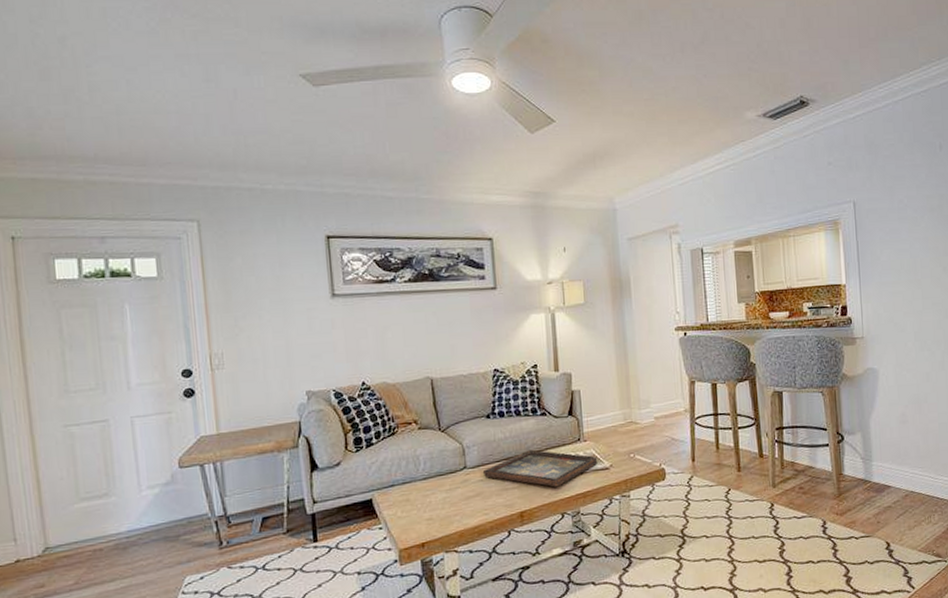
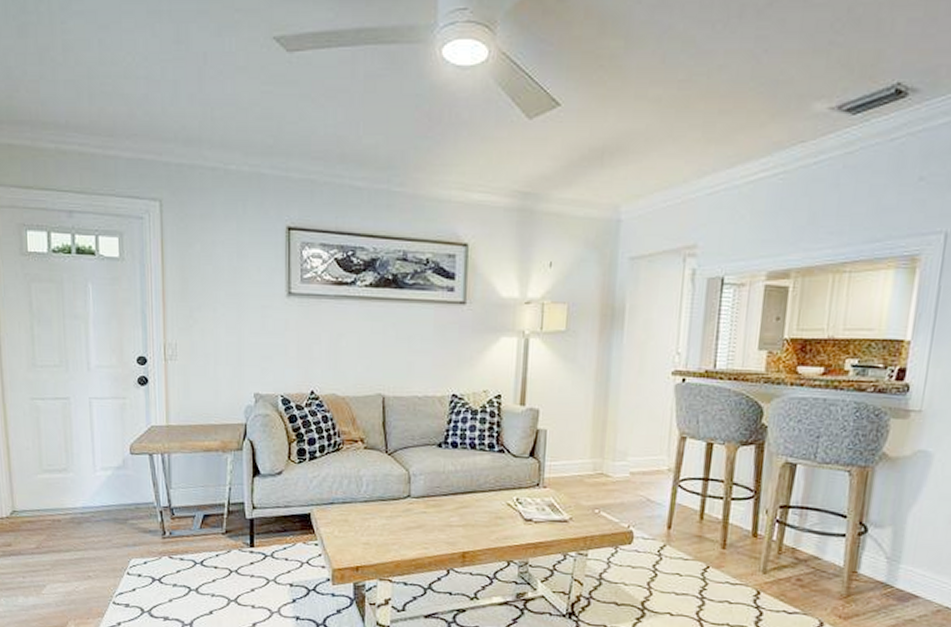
decorative tray: present [482,449,598,487] -> none [426,487,556,532]

